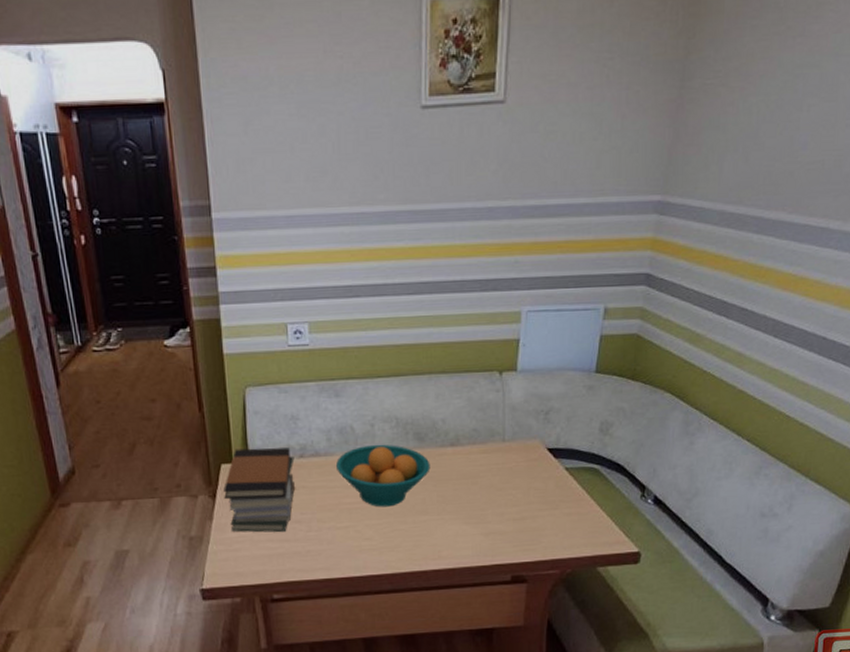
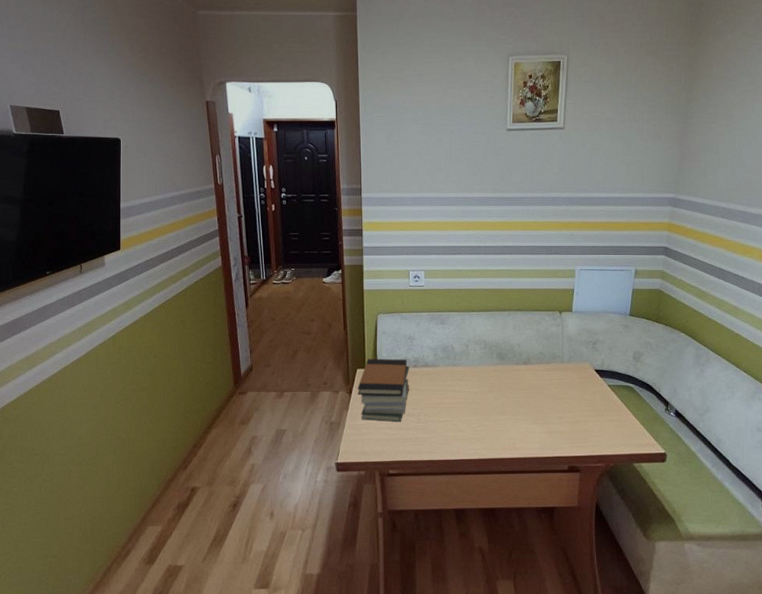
fruit bowl: present [335,444,431,507] -> none [439,360,509,407]

